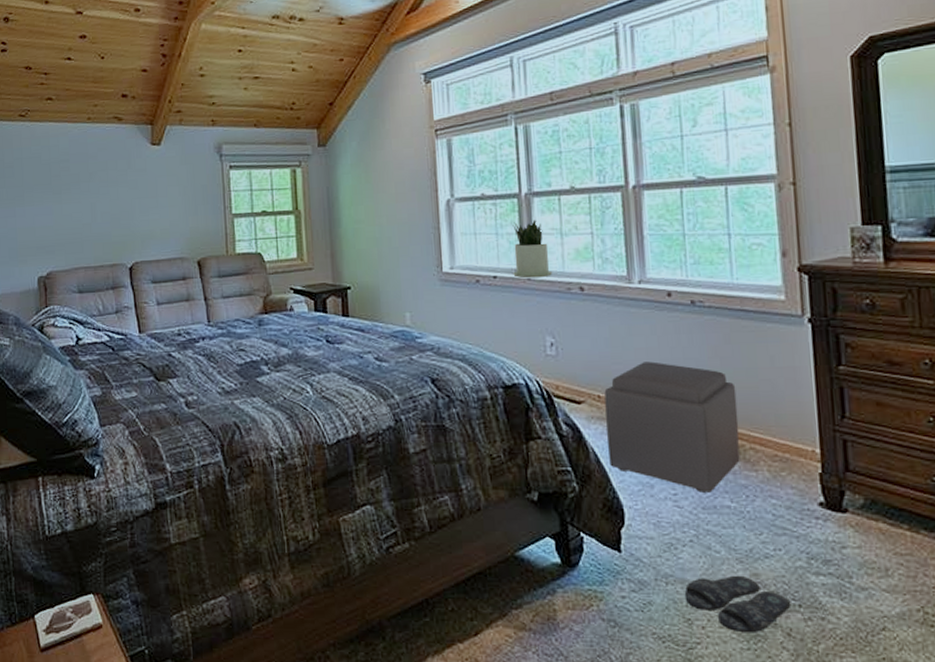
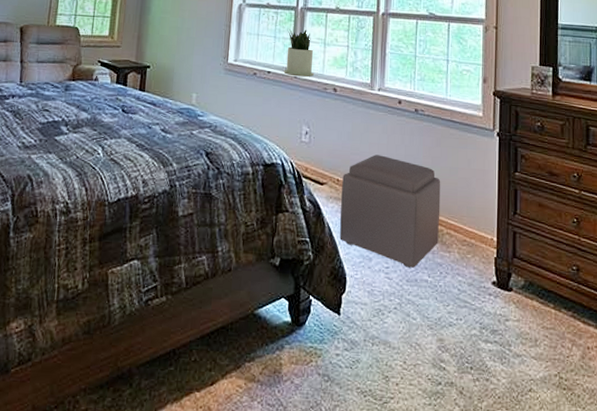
slippers: present [684,575,791,633] -> none [385,339,465,391]

